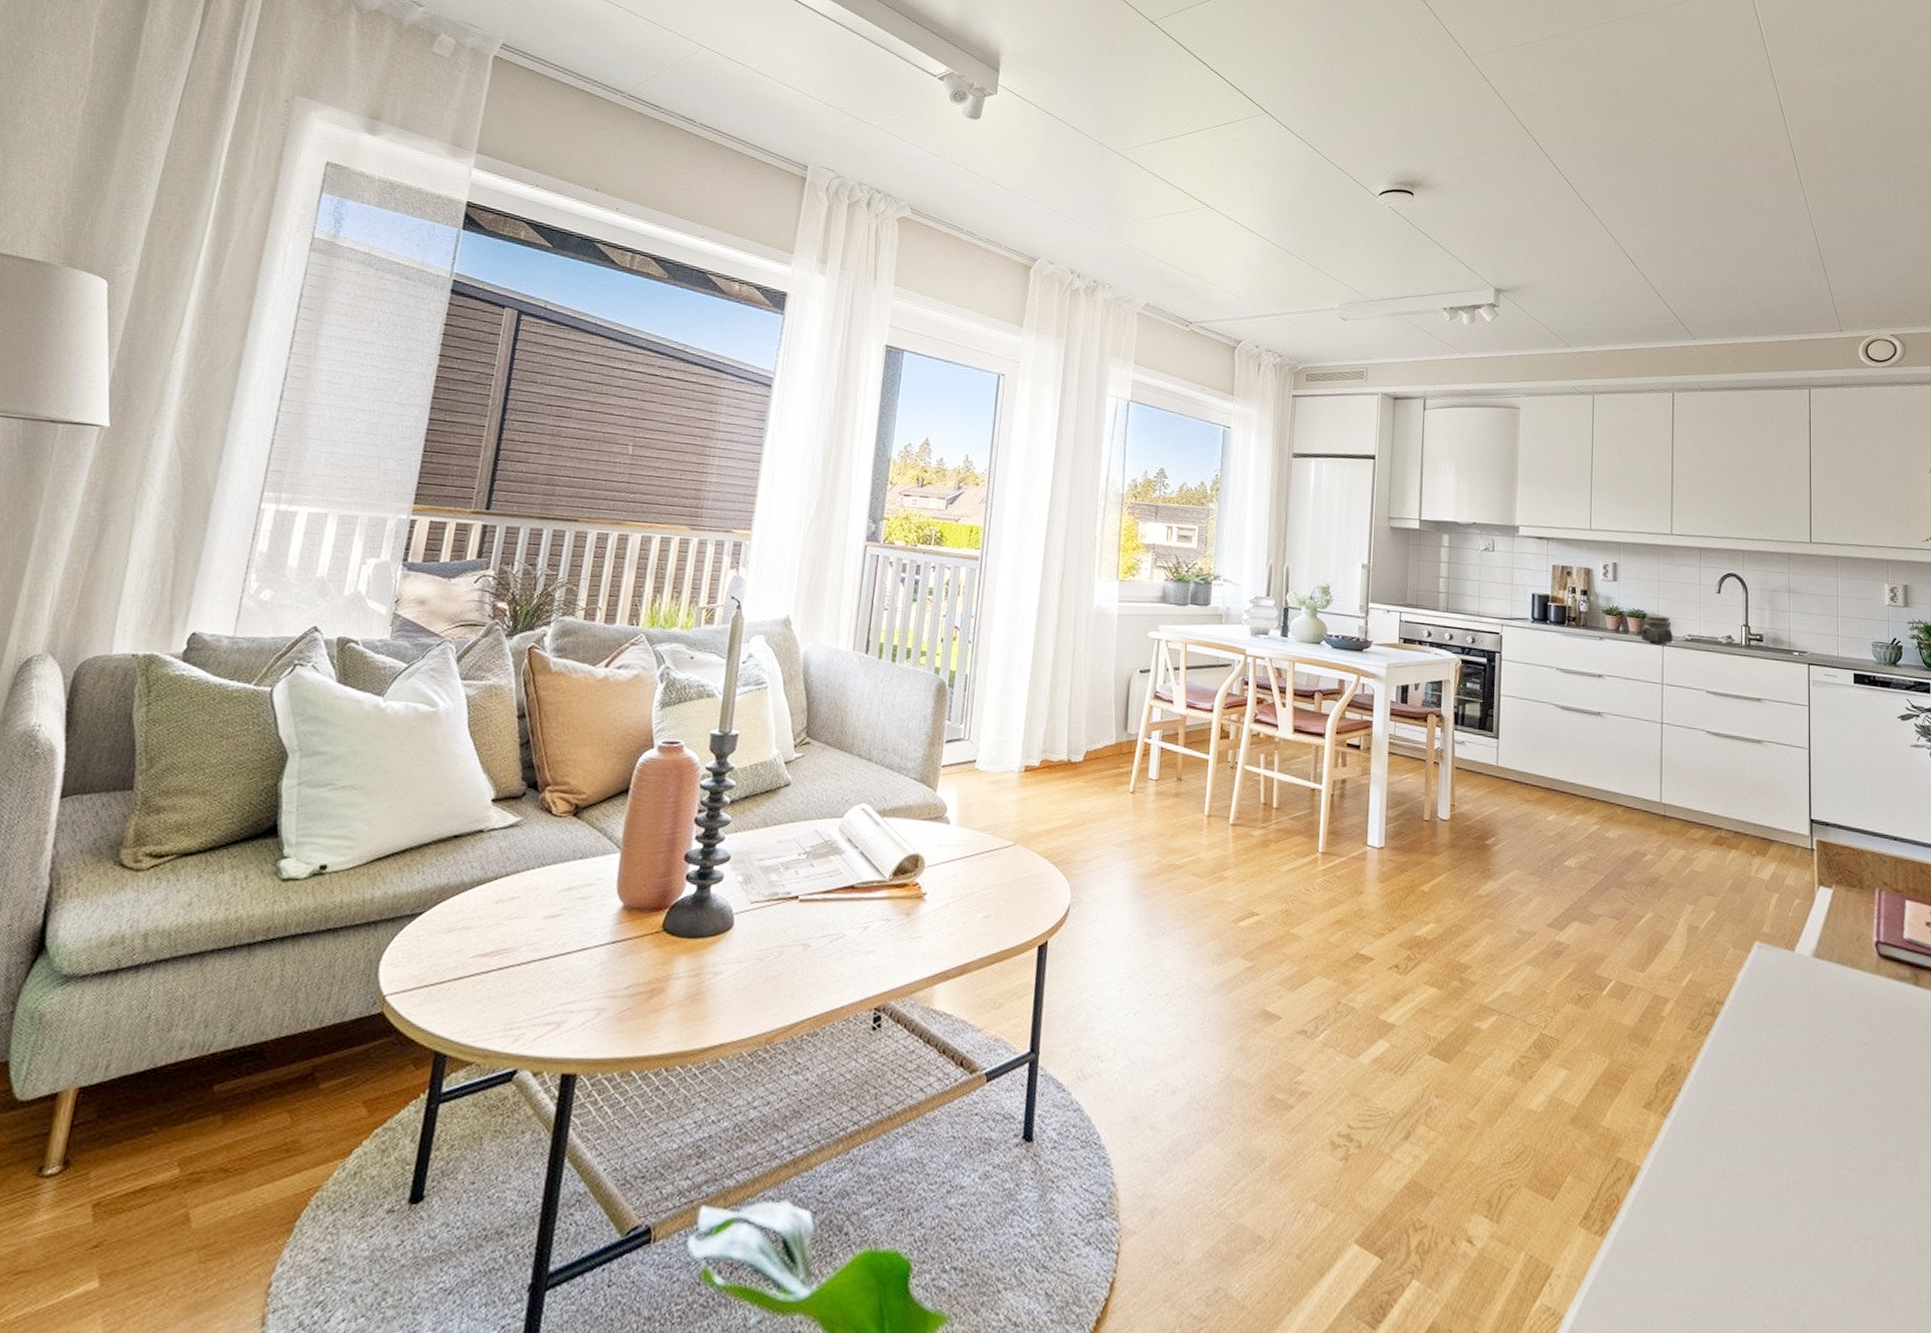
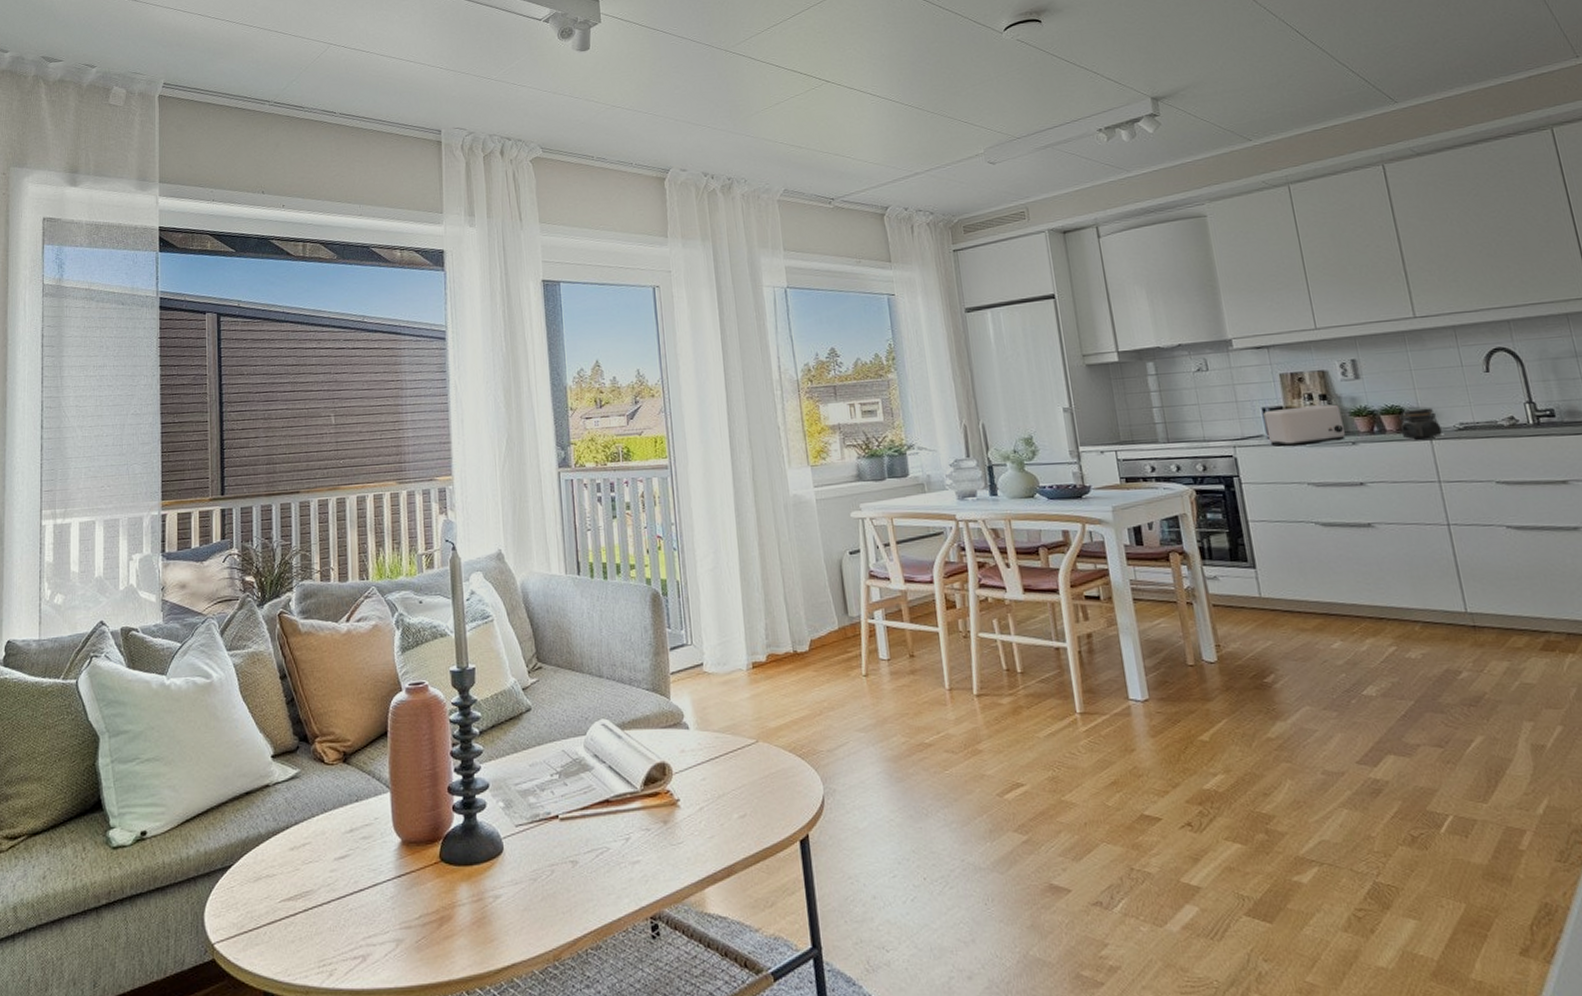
toaster: none [1532,596,1596,634] -> present [1263,404,1345,447]

